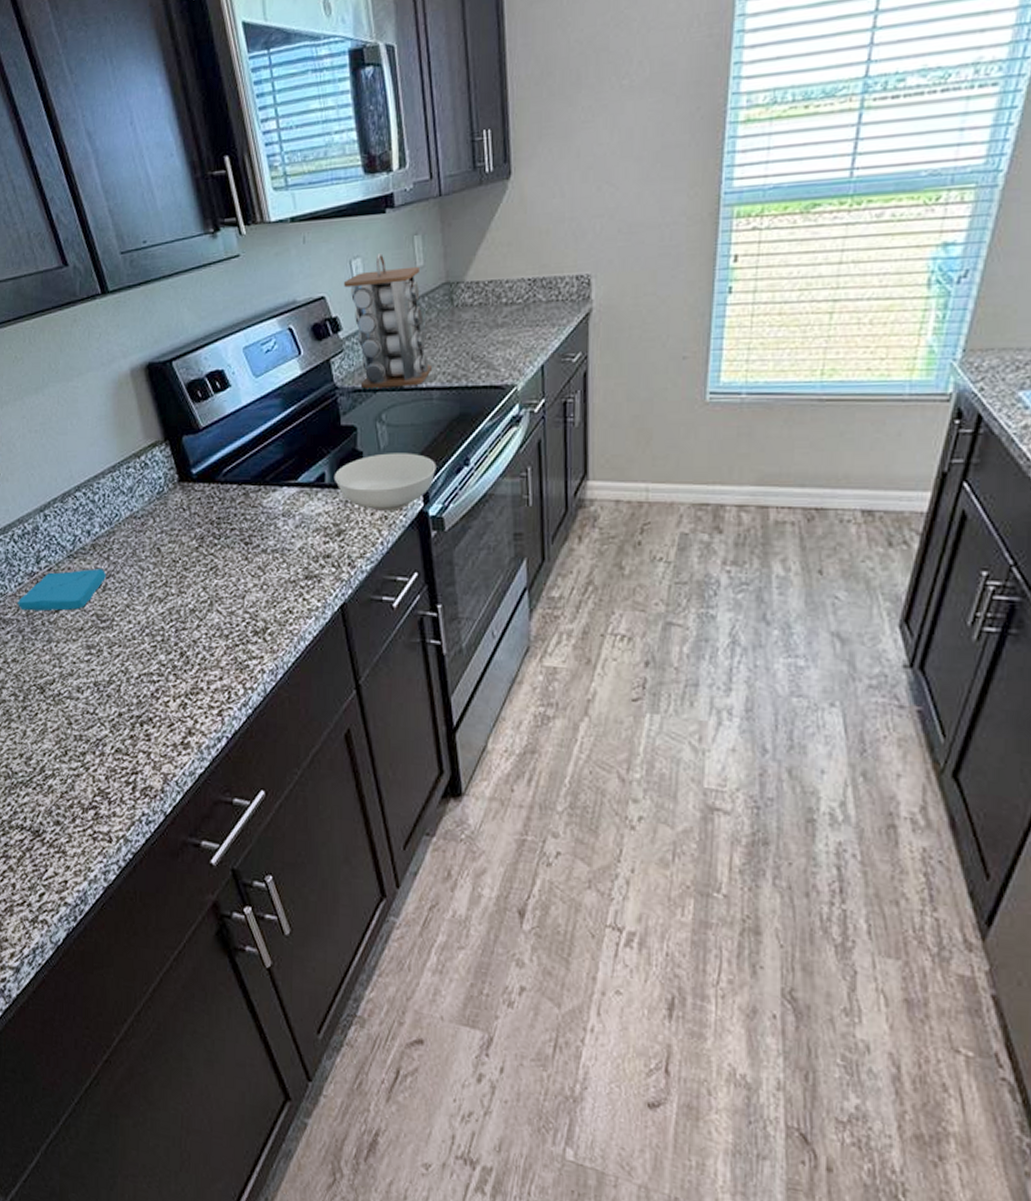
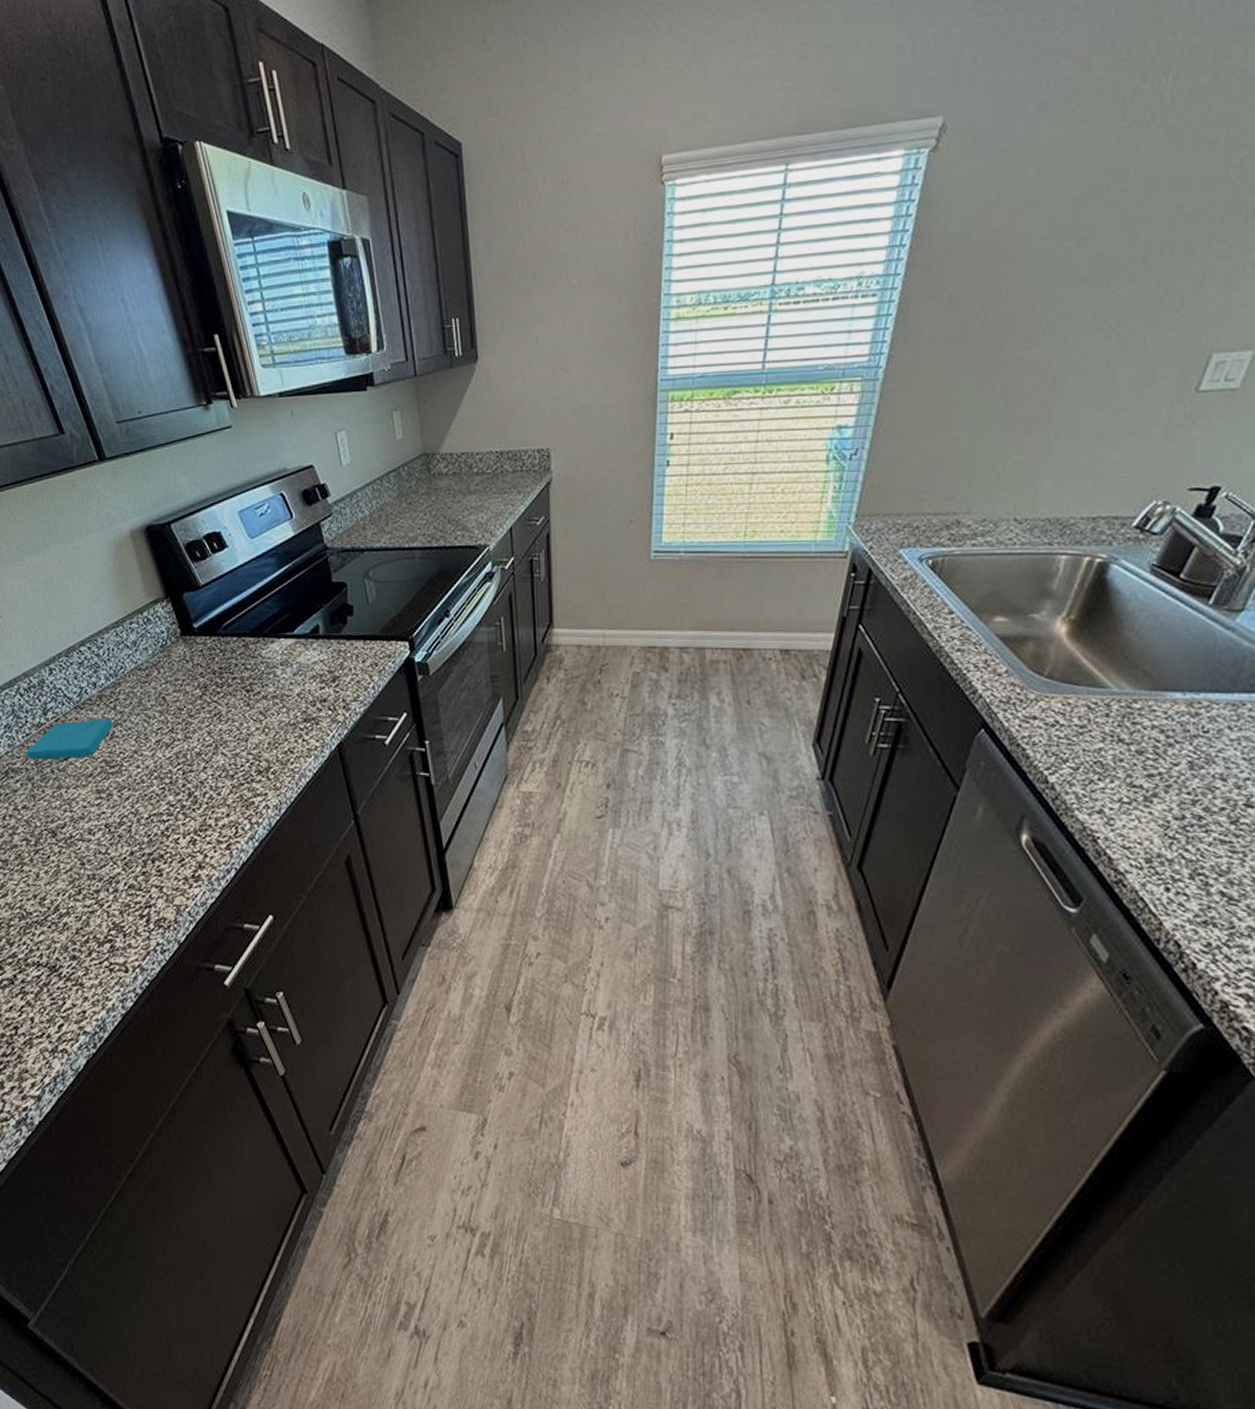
bowl: present [333,453,437,511] -> none [327,606,420,659]
spice rack: present [344,253,432,390] -> none [331,427,413,550]

